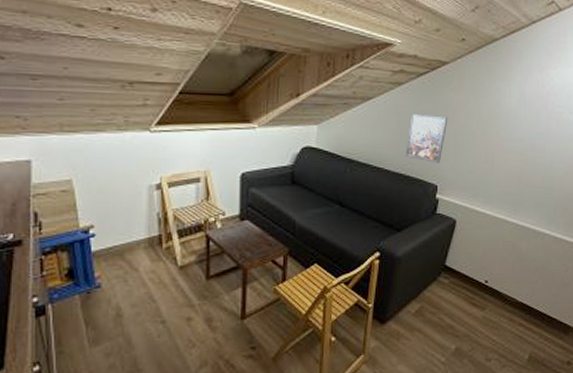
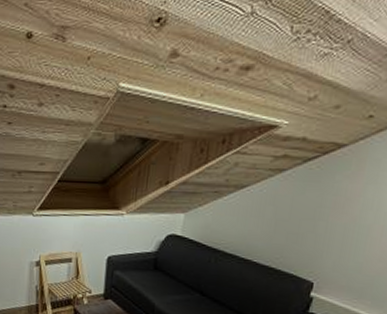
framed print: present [404,113,448,163] -> none [278,203,338,259]

